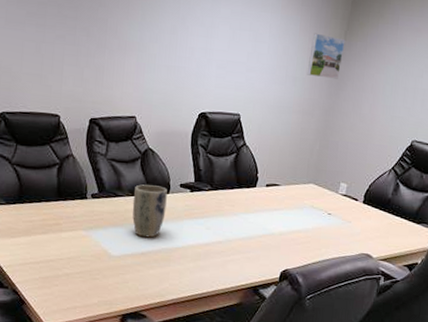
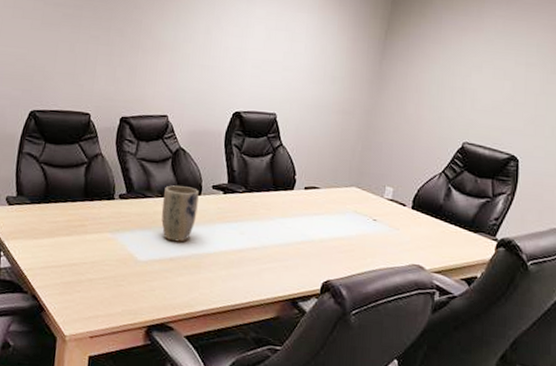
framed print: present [307,33,346,79] -> none [346,32,386,79]

